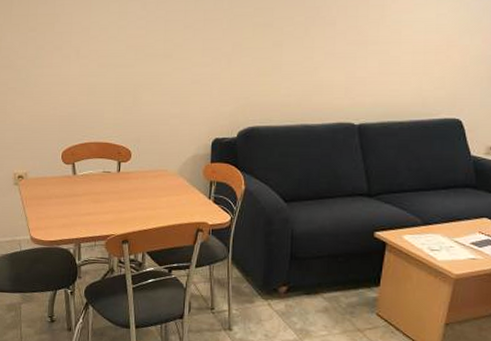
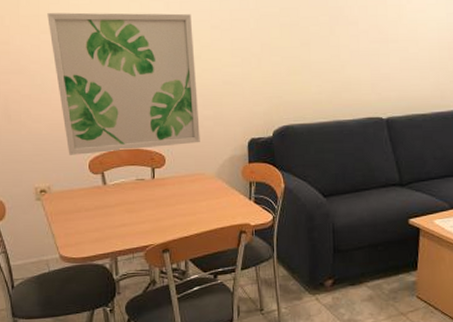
wall art: none [35,12,167,145] -> present [47,12,200,155]

